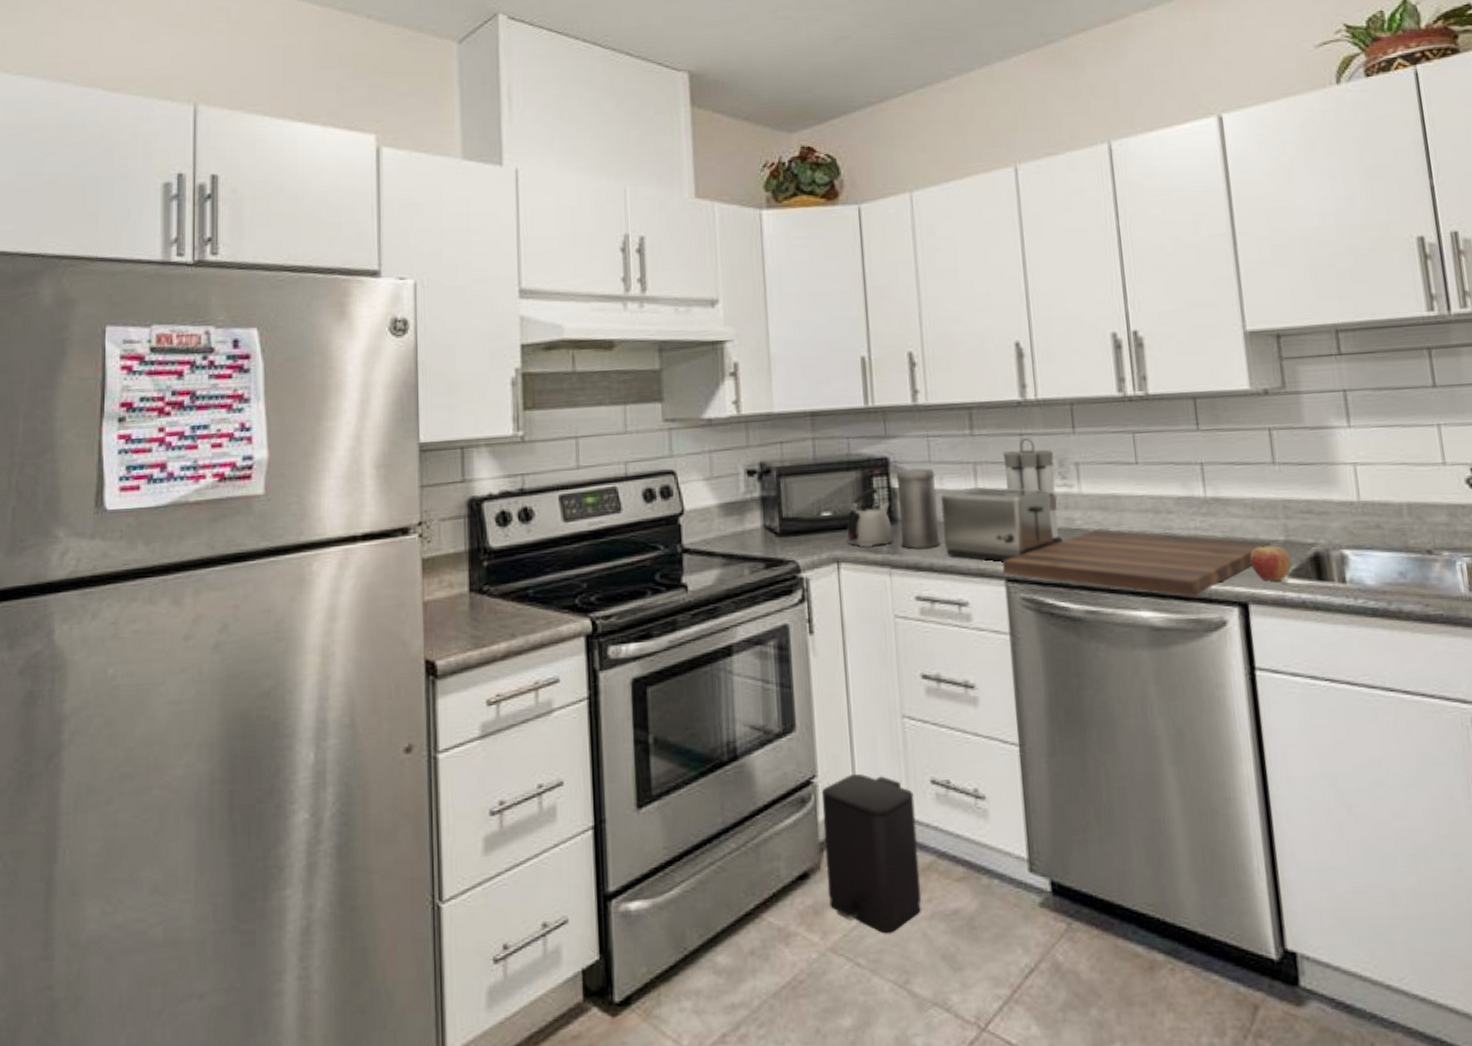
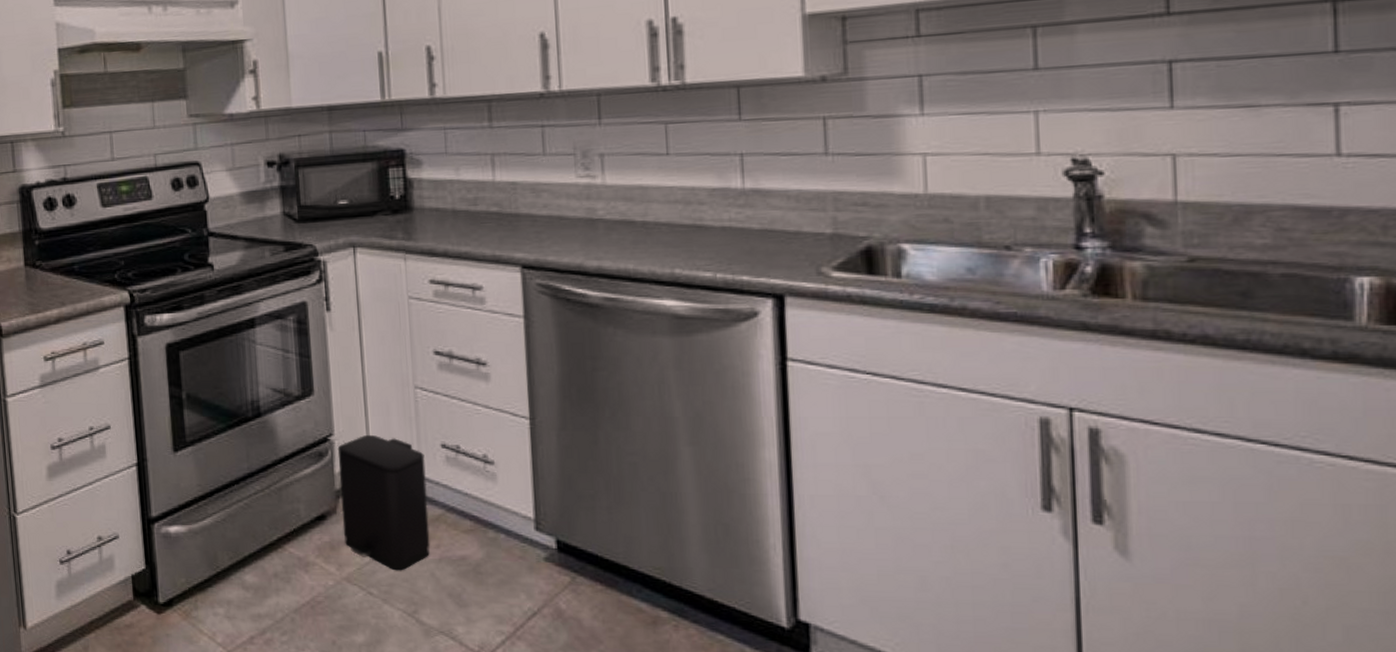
kettle: present [846,487,894,548] -> none [362,178,409,234]
canister: present [896,468,941,549] -> none [412,159,456,236]
toaster: present [940,486,1053,561] -> none [456,177,573,249]
spice rack: present [1002,437,1064,545] -> none [522,128,584,234]
cutting board: present [1002,530,1271,597] -> none [519,220,815,288]
fruit: present [1249,542,1291,581] -> none [790,235,837,274]

